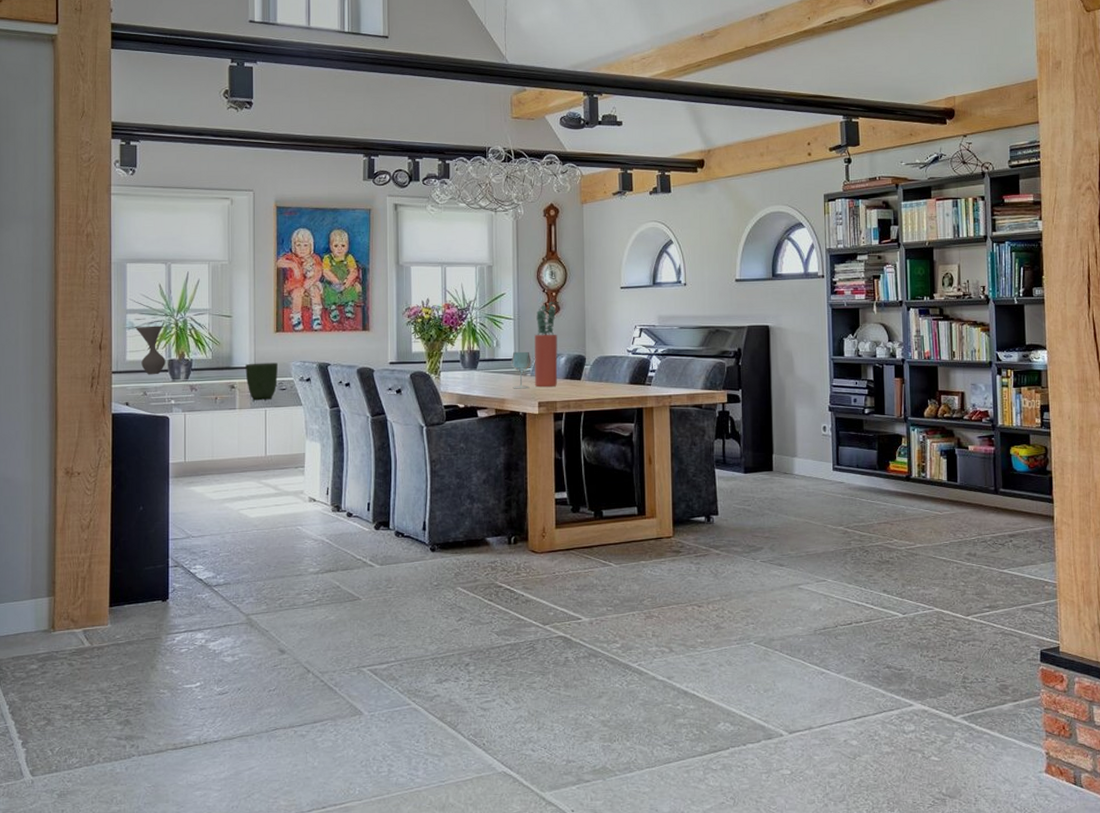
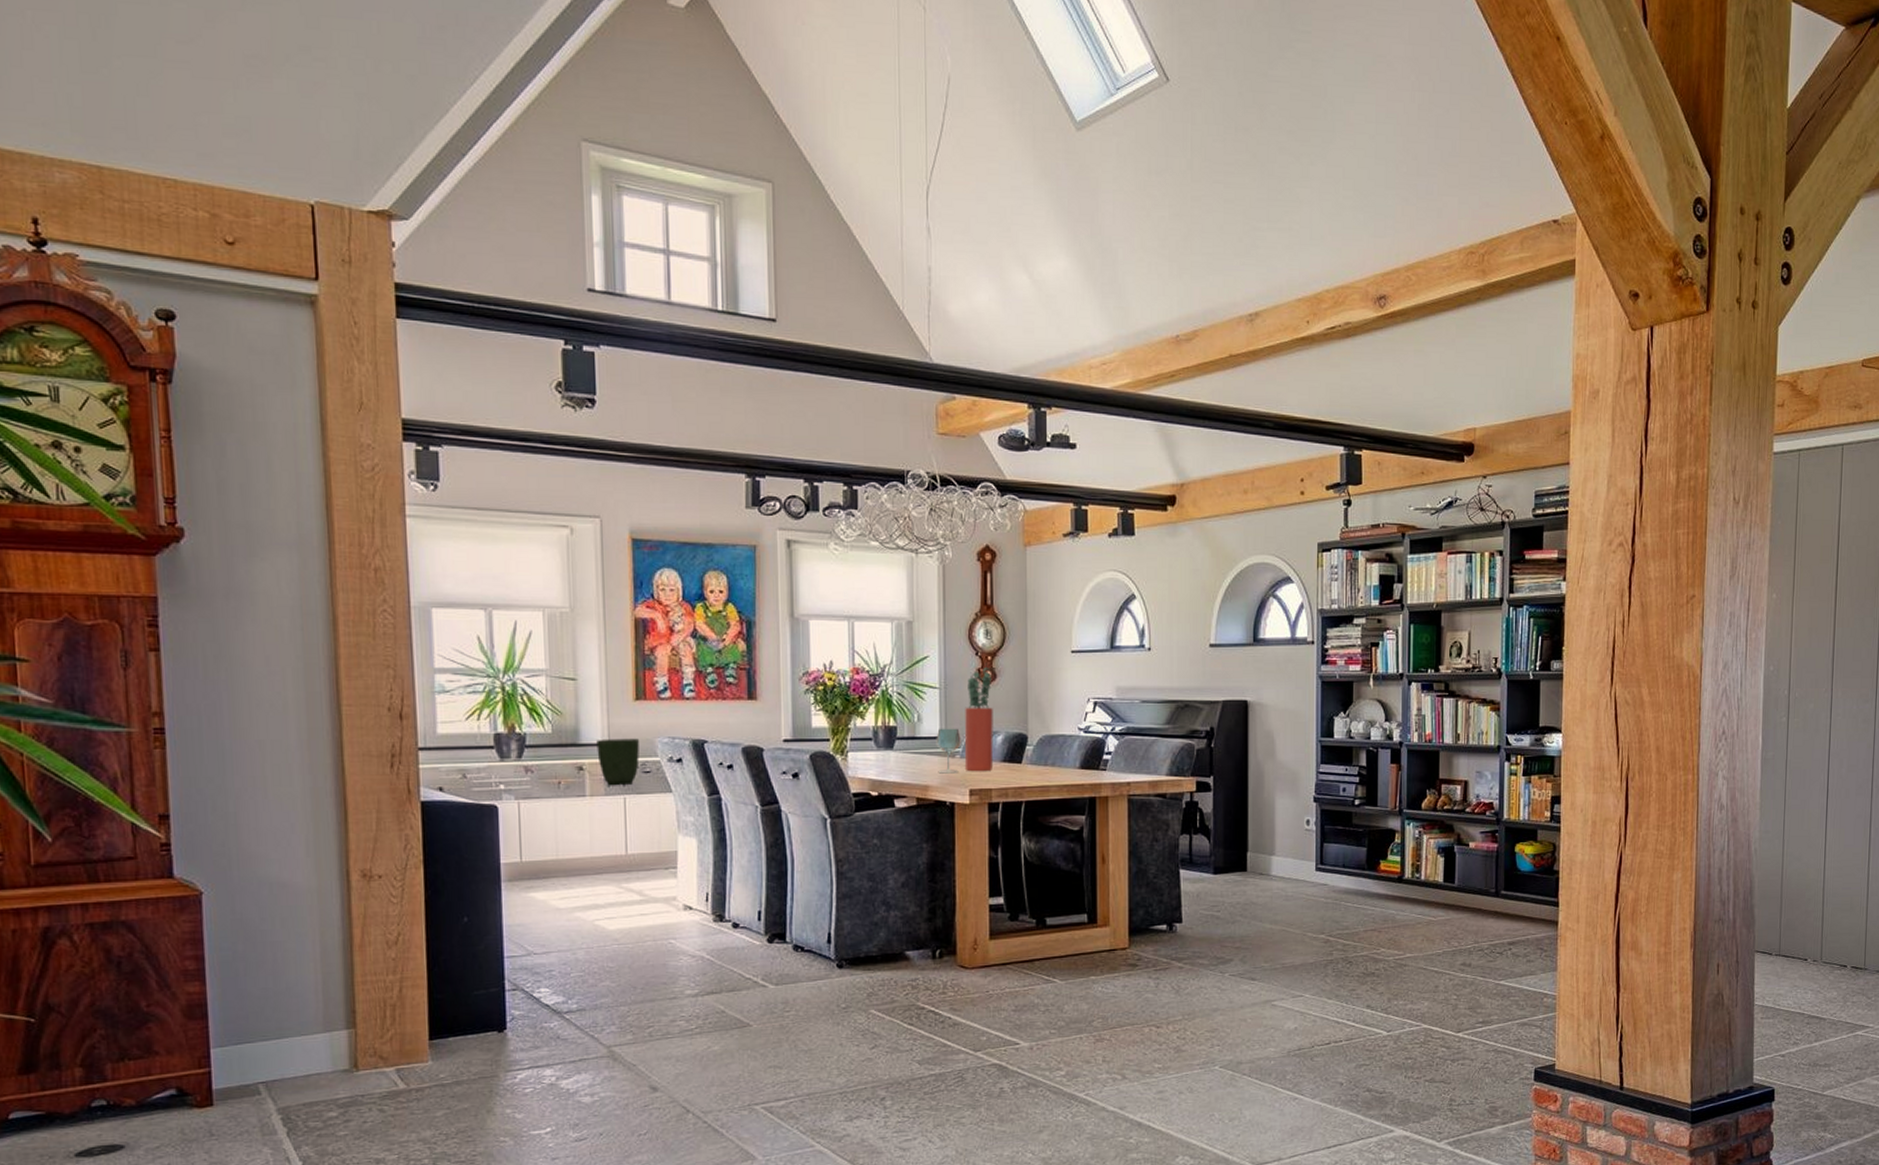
decorative vase: present [135,325,166,375] -> none [448,689,490,753]

